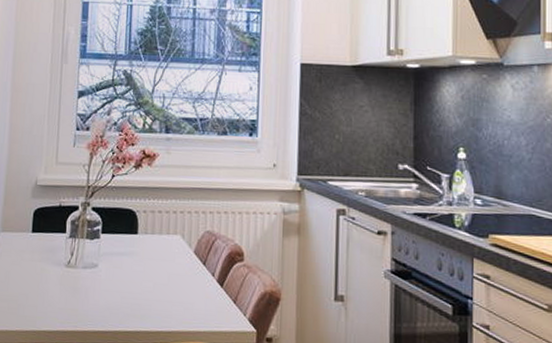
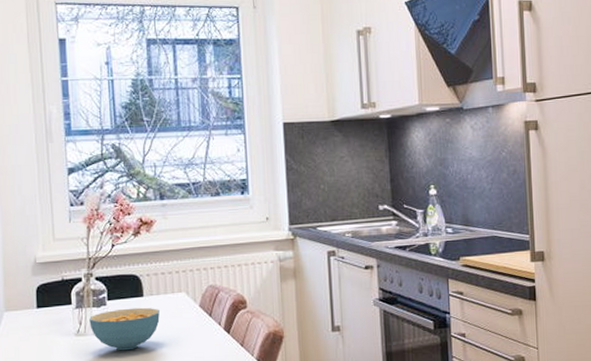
cereal bowl: none [81,244,152,291] -> present [89,307,160,351]

